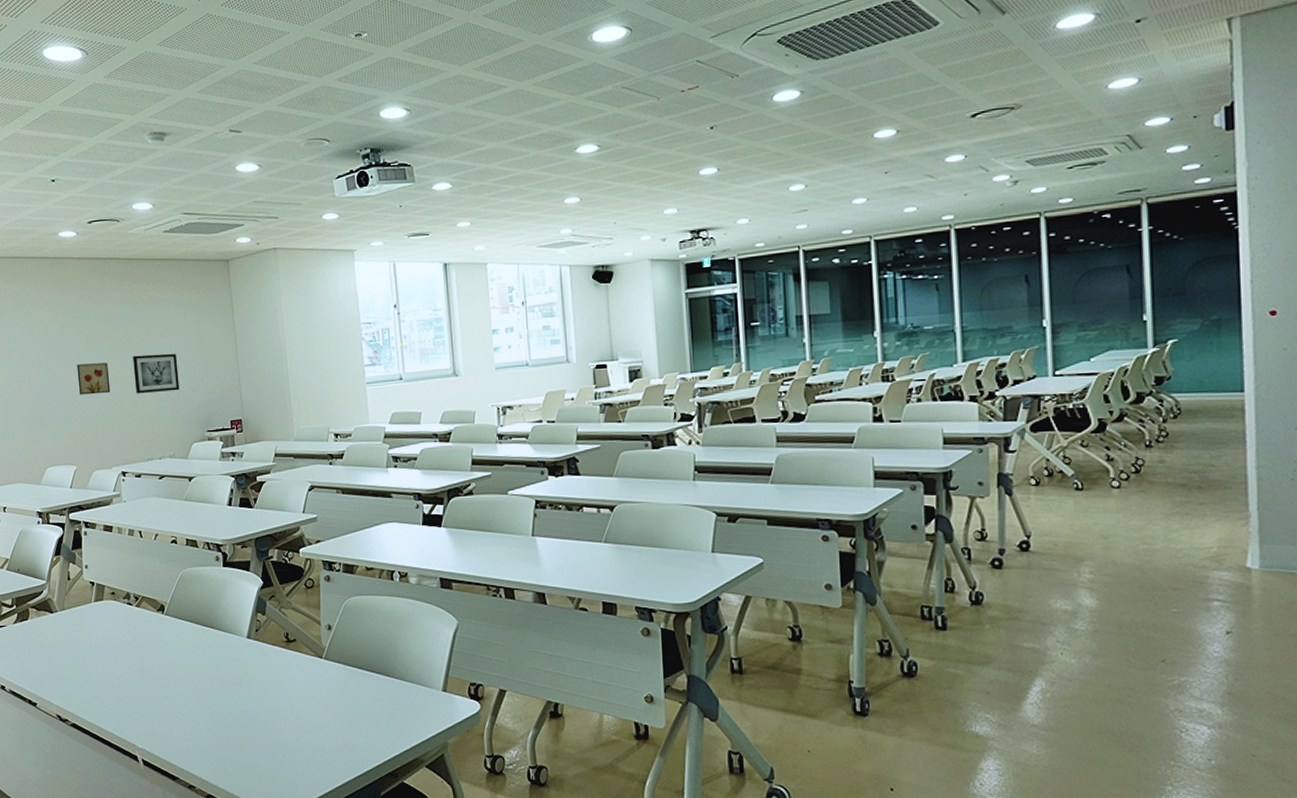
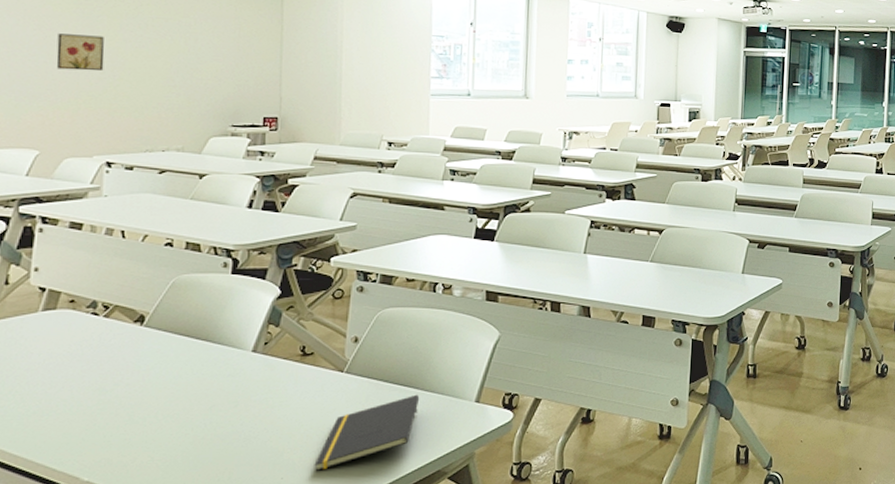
wall art: present [133,353,180,394] -> none [139,33,203,78]
notepad: none [308,681,391,751] -> present [314,394,420,471]

